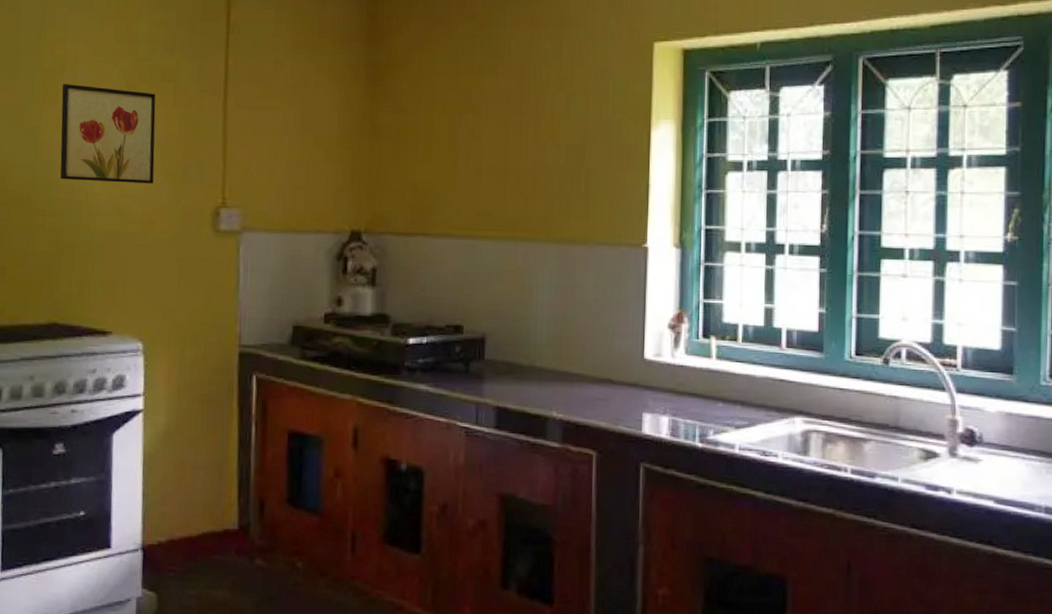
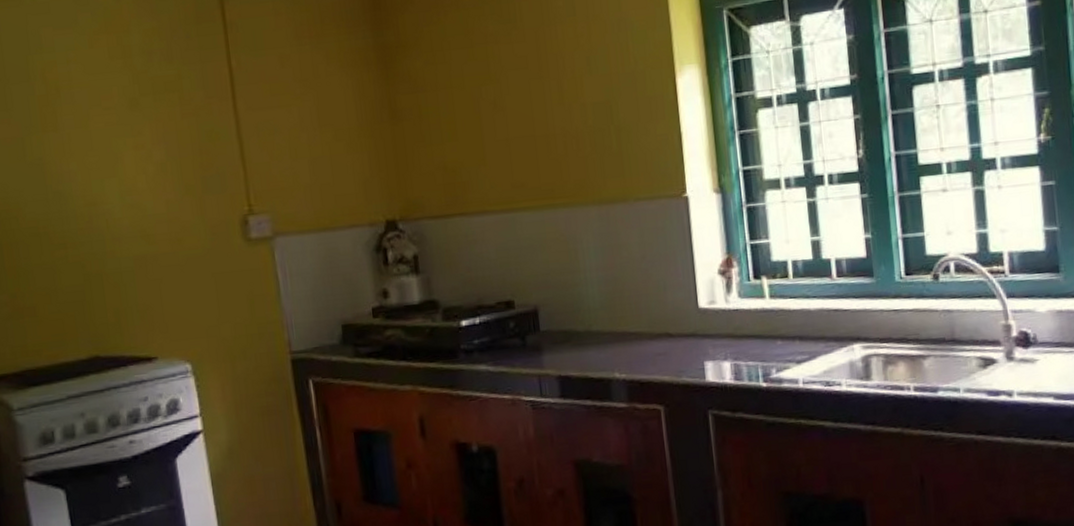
wall art: present [60,84,156,184] -> none [60,106,174,209]

